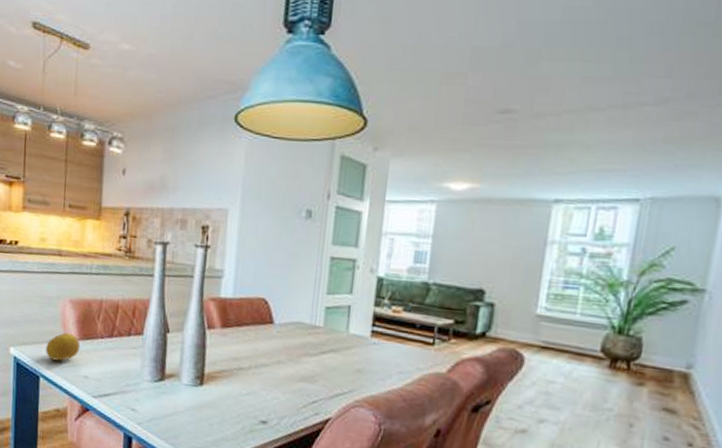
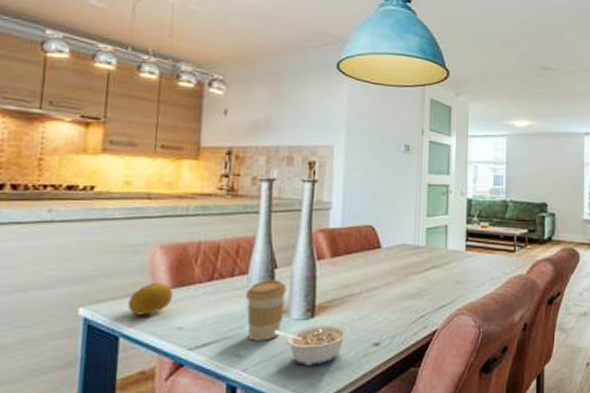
coffee cup: none [140,342,179,401] -> present [245,280,288,341]
legume: none [166,392,237,432] -> present [274,323,350,366]

